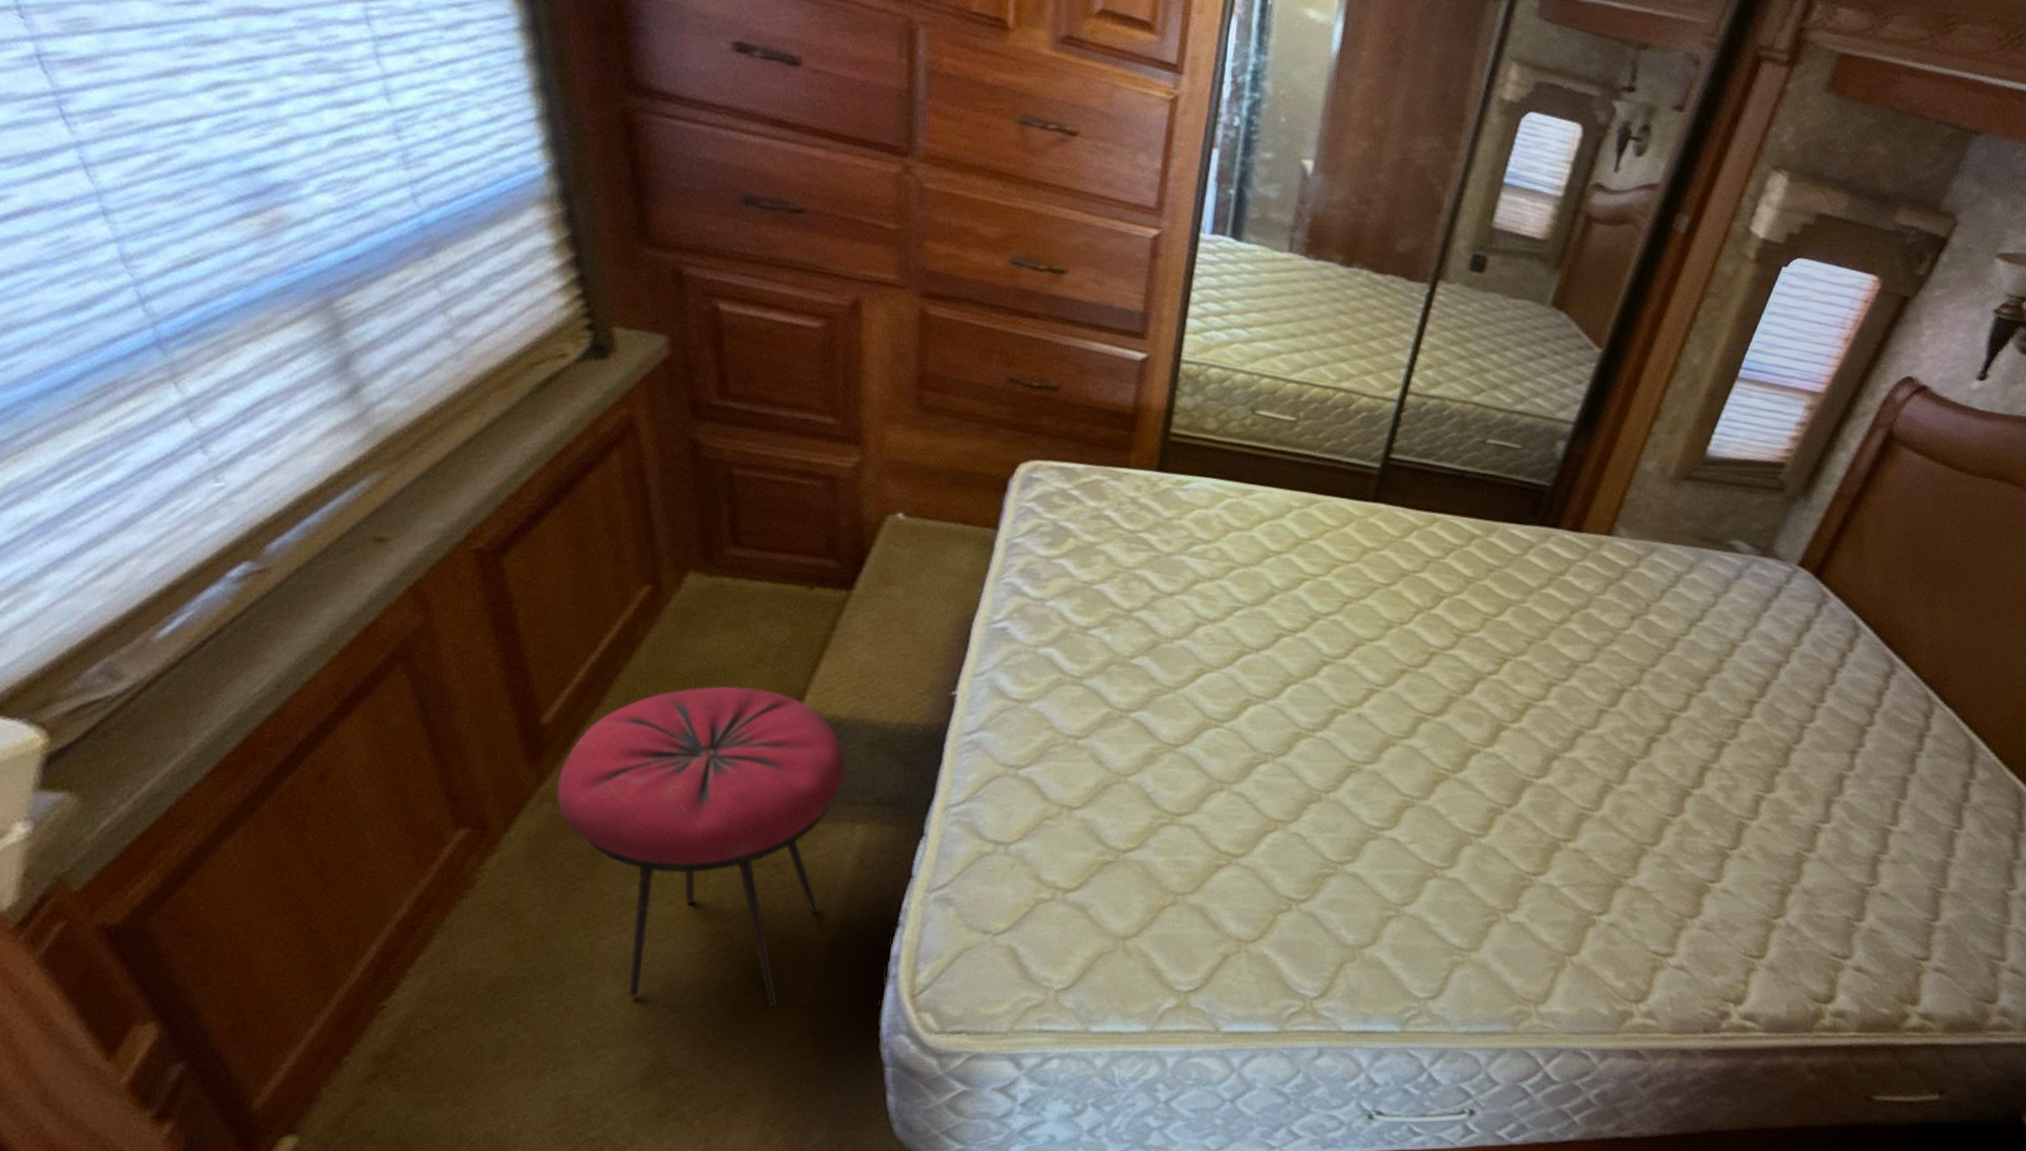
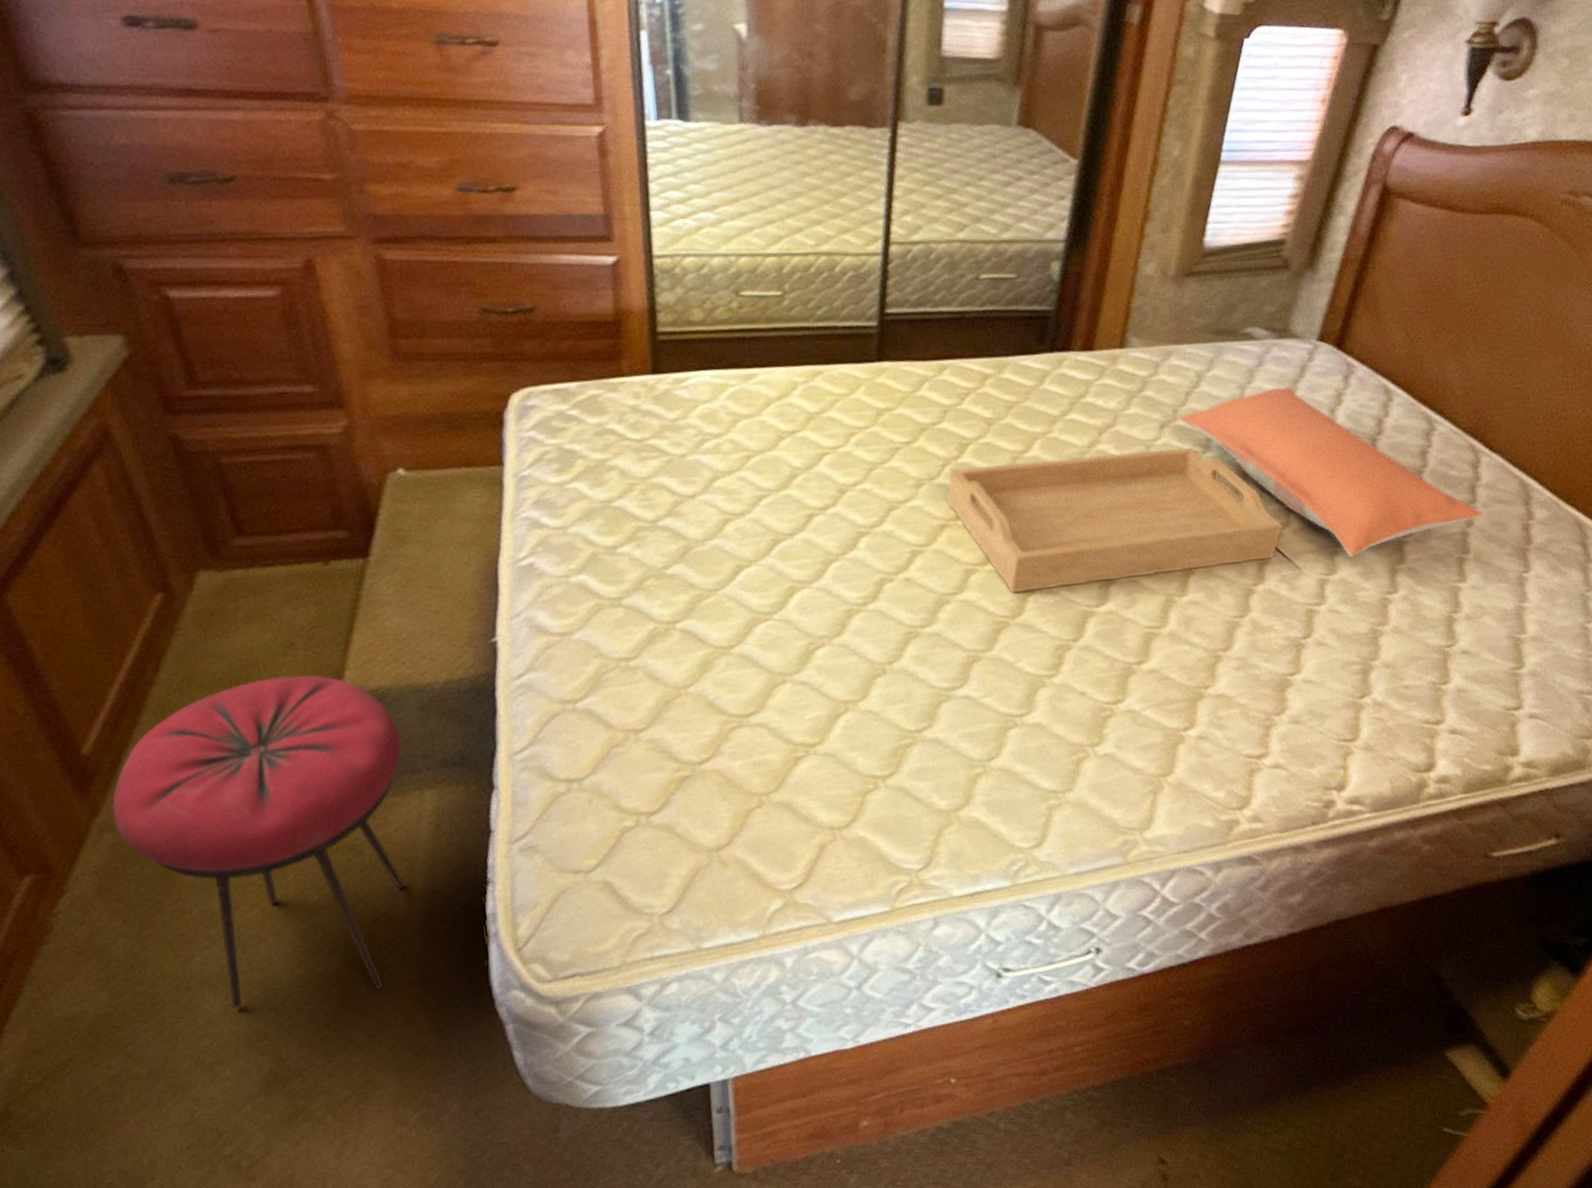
serving tray: none [1412,617,1731,765] -> present [947,448,1283,594]
pillow: none [1651,602,1927,780] -> present [1179,387,1483,557]

